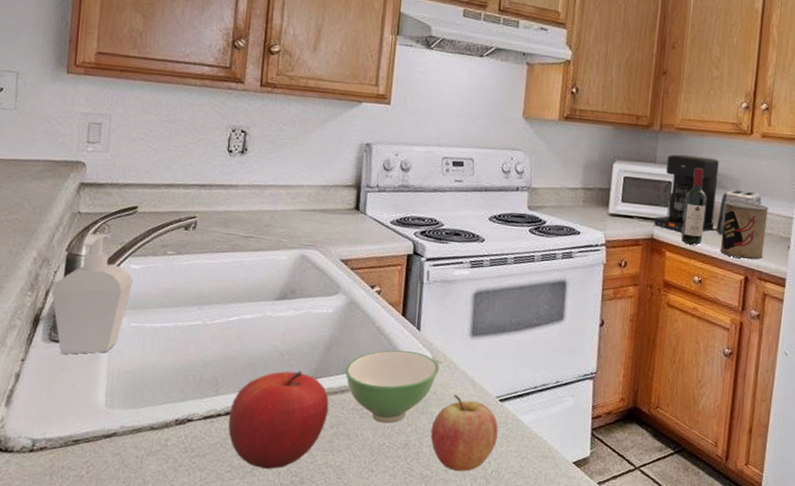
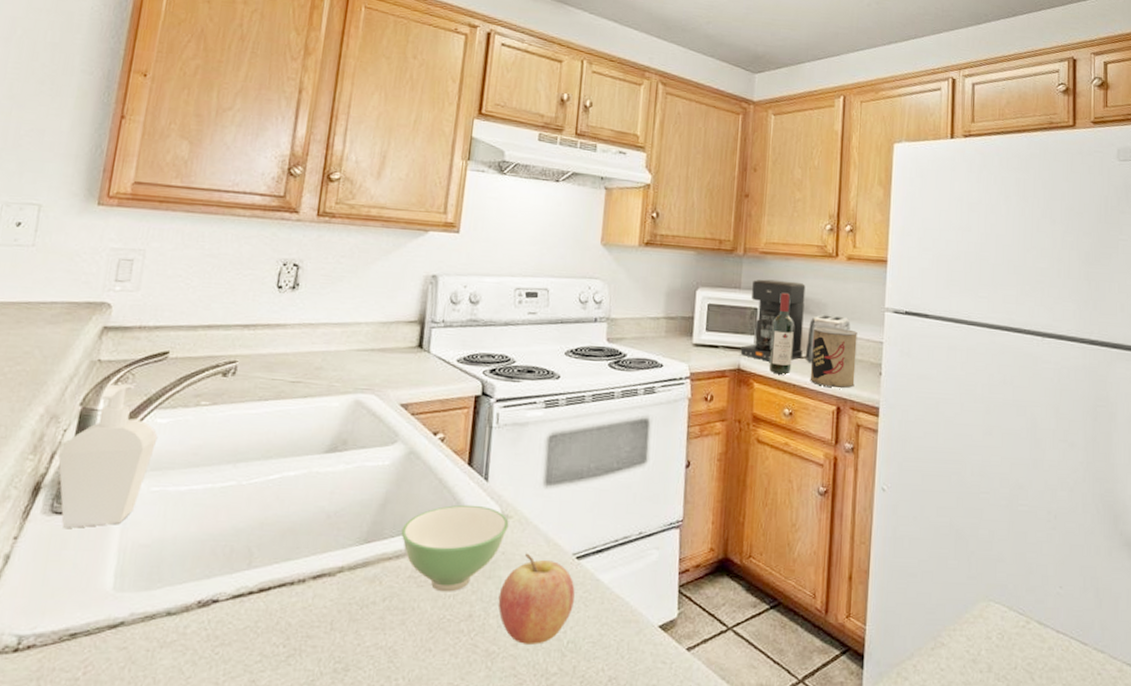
fruit: present [228,370,329,469] -> none [260,534,382,655]

